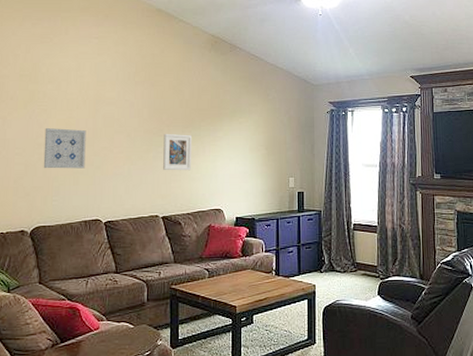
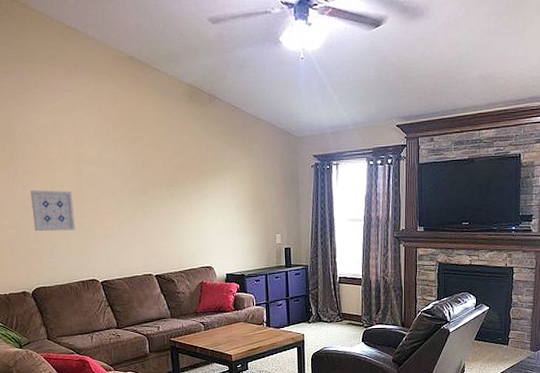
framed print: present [163,133,191,171] -> none [149,192,179,230]

